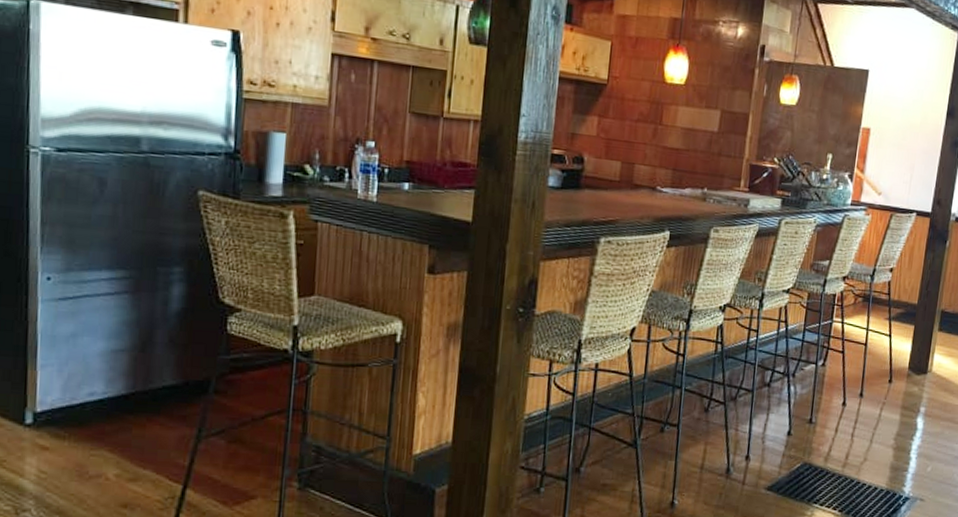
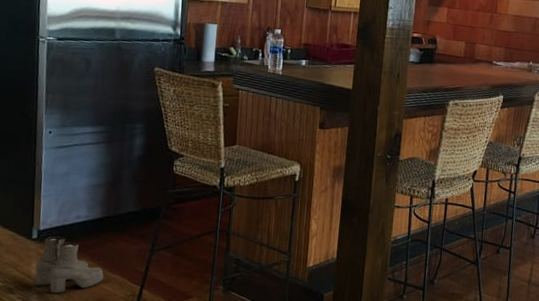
boots: none [30,419,130,498] -> present [35,235,104,294]

